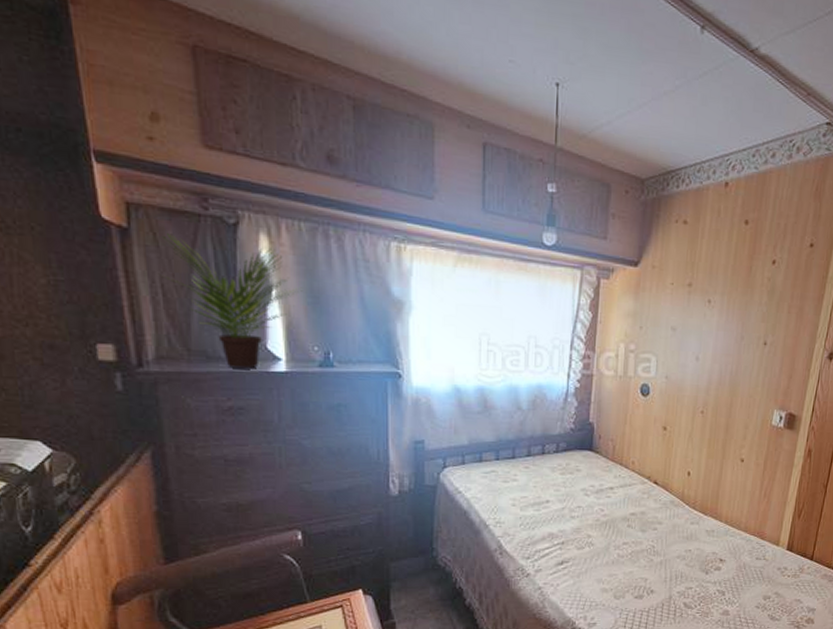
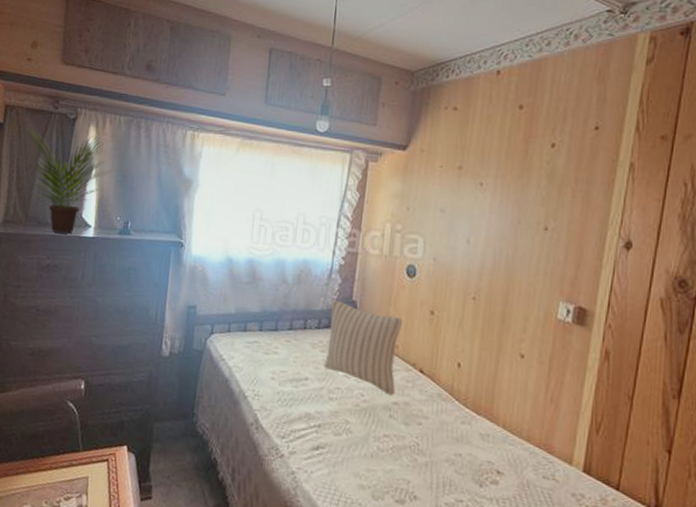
pillow: none [564,423,638,507] -> present [324,299,403,396]

